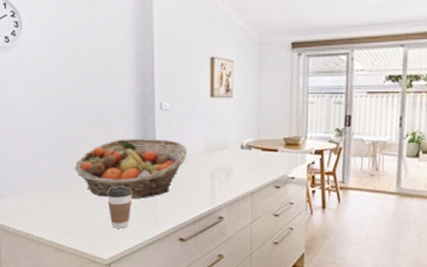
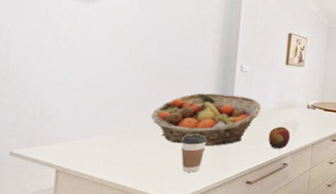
apple: none [198,173,225,199] -> present [268,126,291,148]

